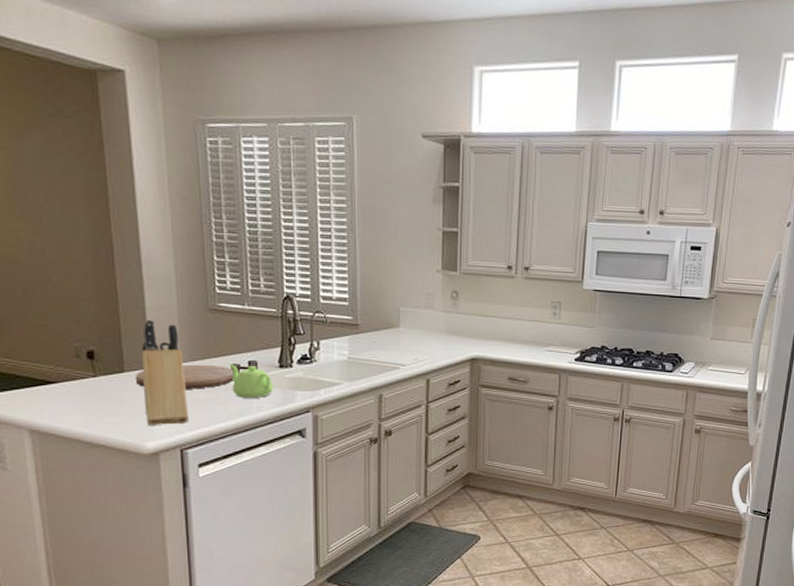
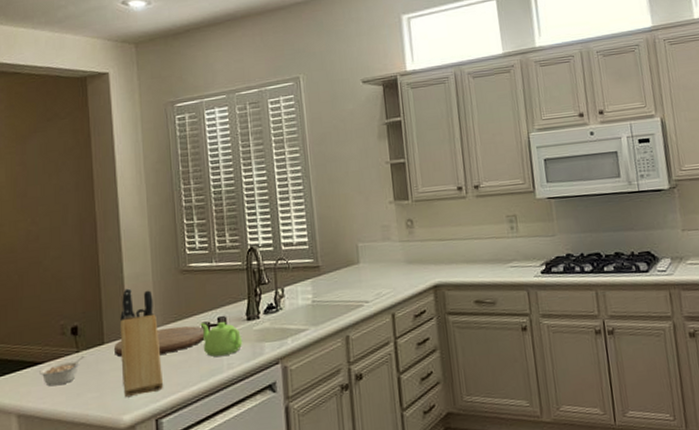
legume: none [52,381,104,407] -> present [39,356,85,387]

